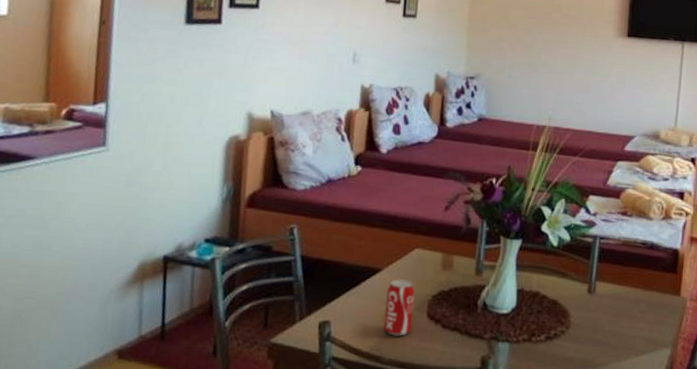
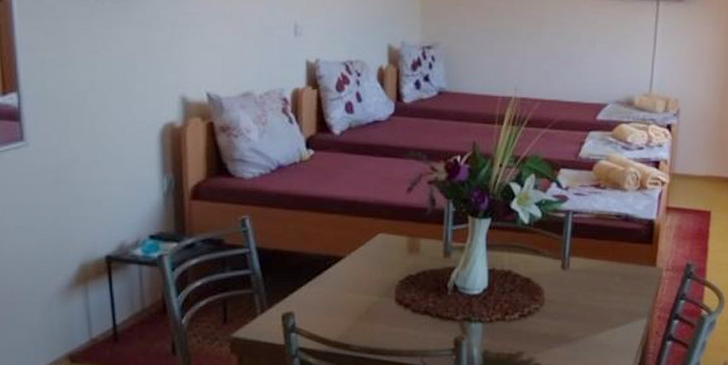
beverage can: present [383,279,415,336] -> none [351,266,382,323]

